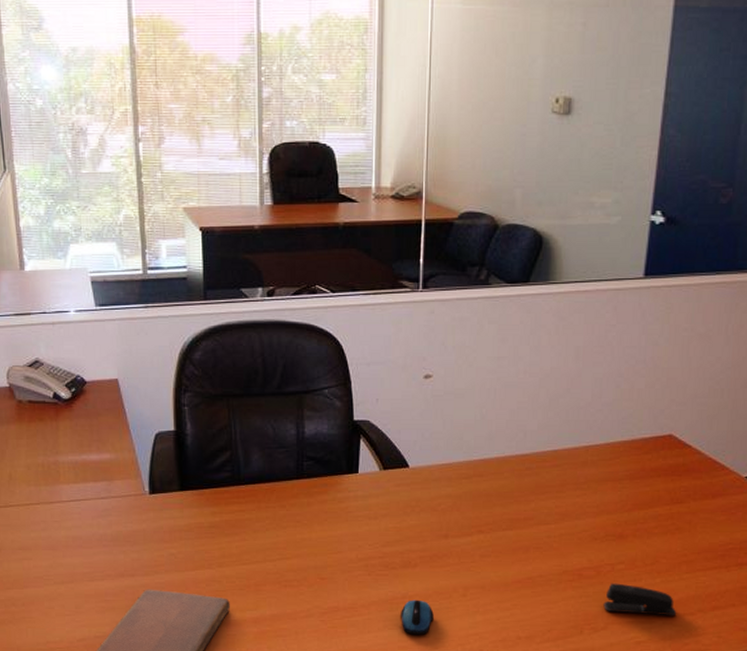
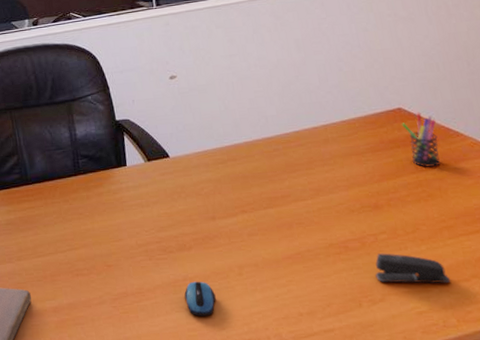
pen holder: none [669,441,704,501] -> present [402,112,440,168]

